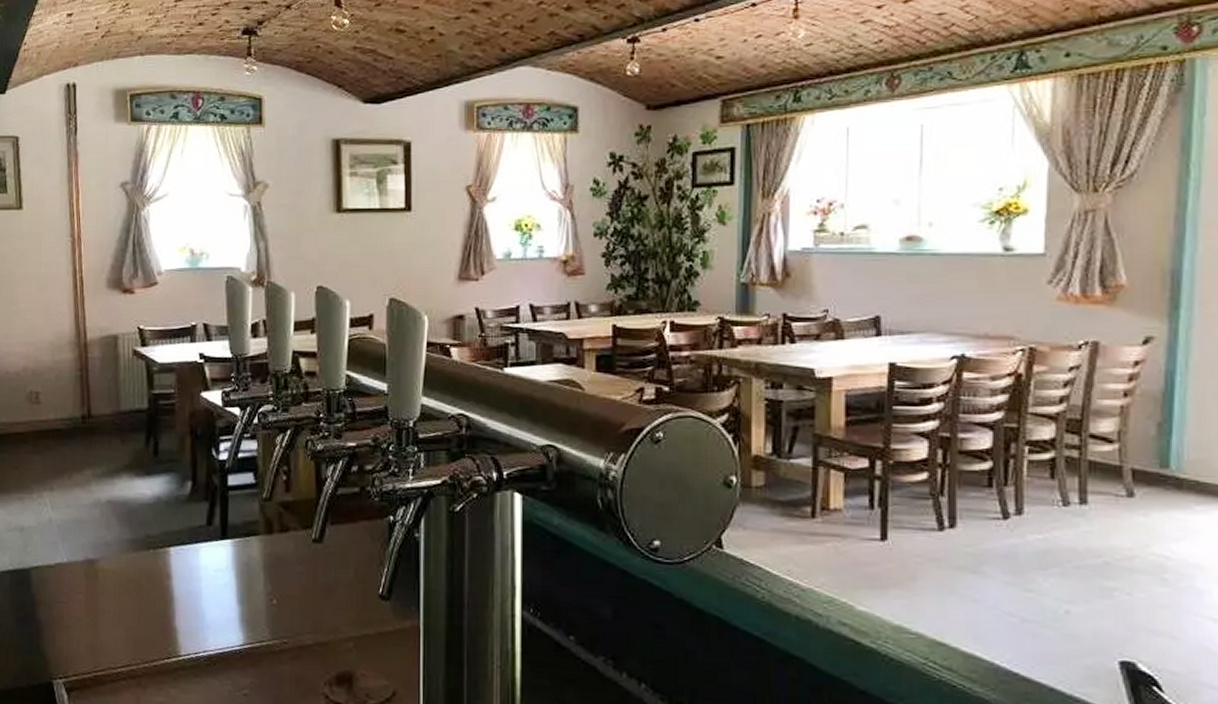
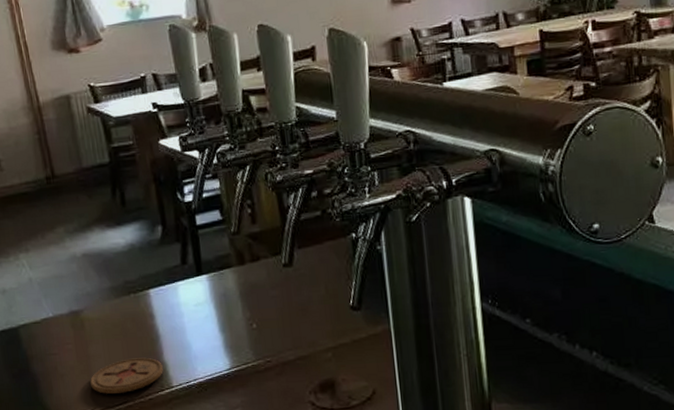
coaster: none [95,618,173,655] -> present [90,357,163,394]

